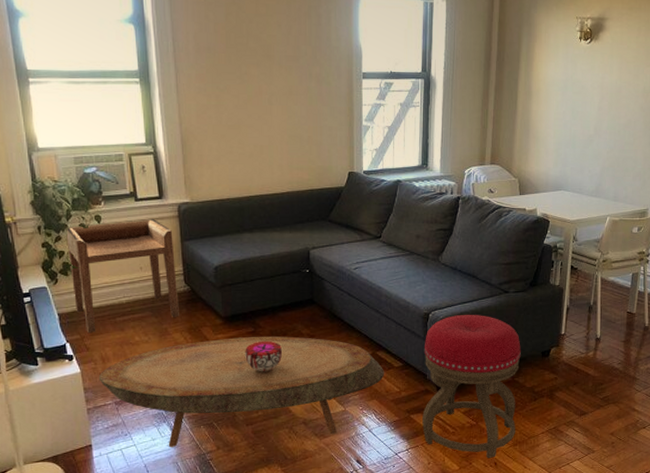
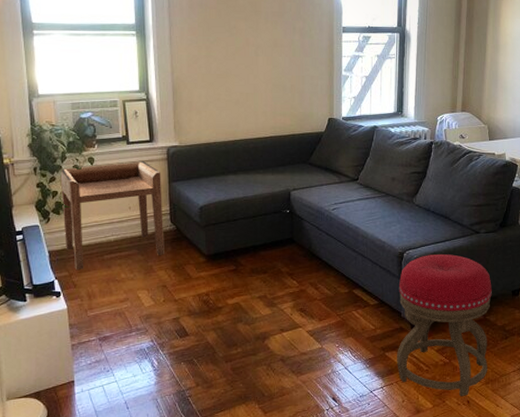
coffee table: present [98,336,384,447] -> none [84,274,360,384]
decorative bowl: present [245,341,283,372] -> none [226,279,263,309]

